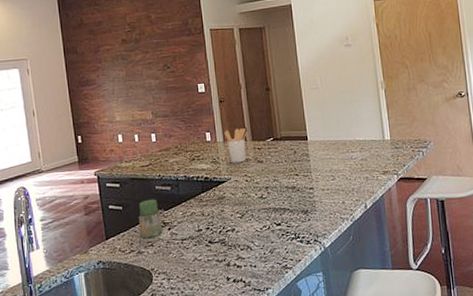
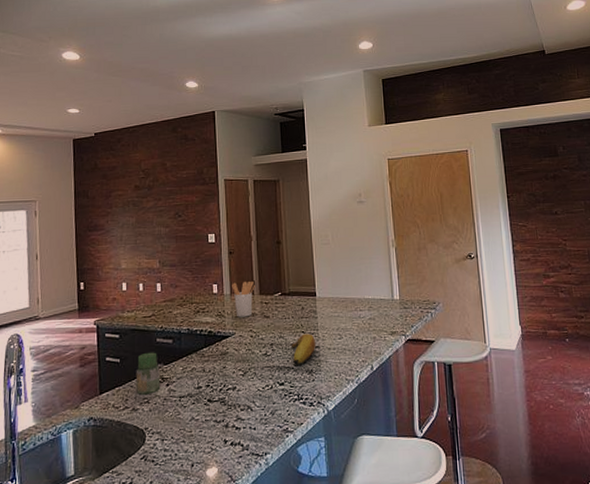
fruit: none [286,176,310,206] -> present [292,333,316,365]

